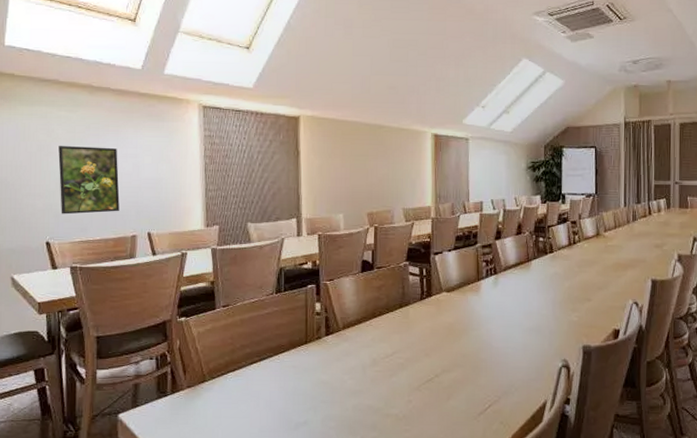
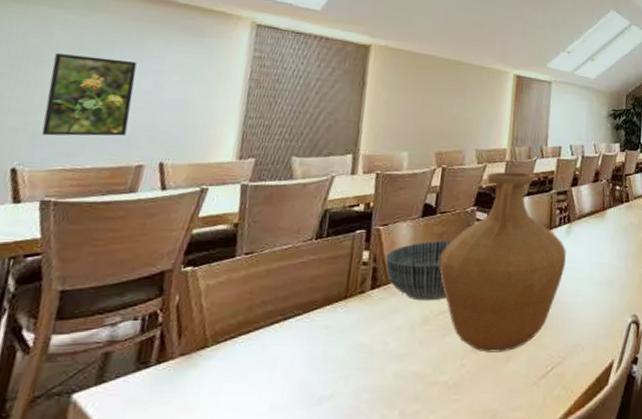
bowl: none [335,292,390,346] -> present [385,240,452,301]
vase: none [380,228,496,391] -> present [439,171,566,352]

